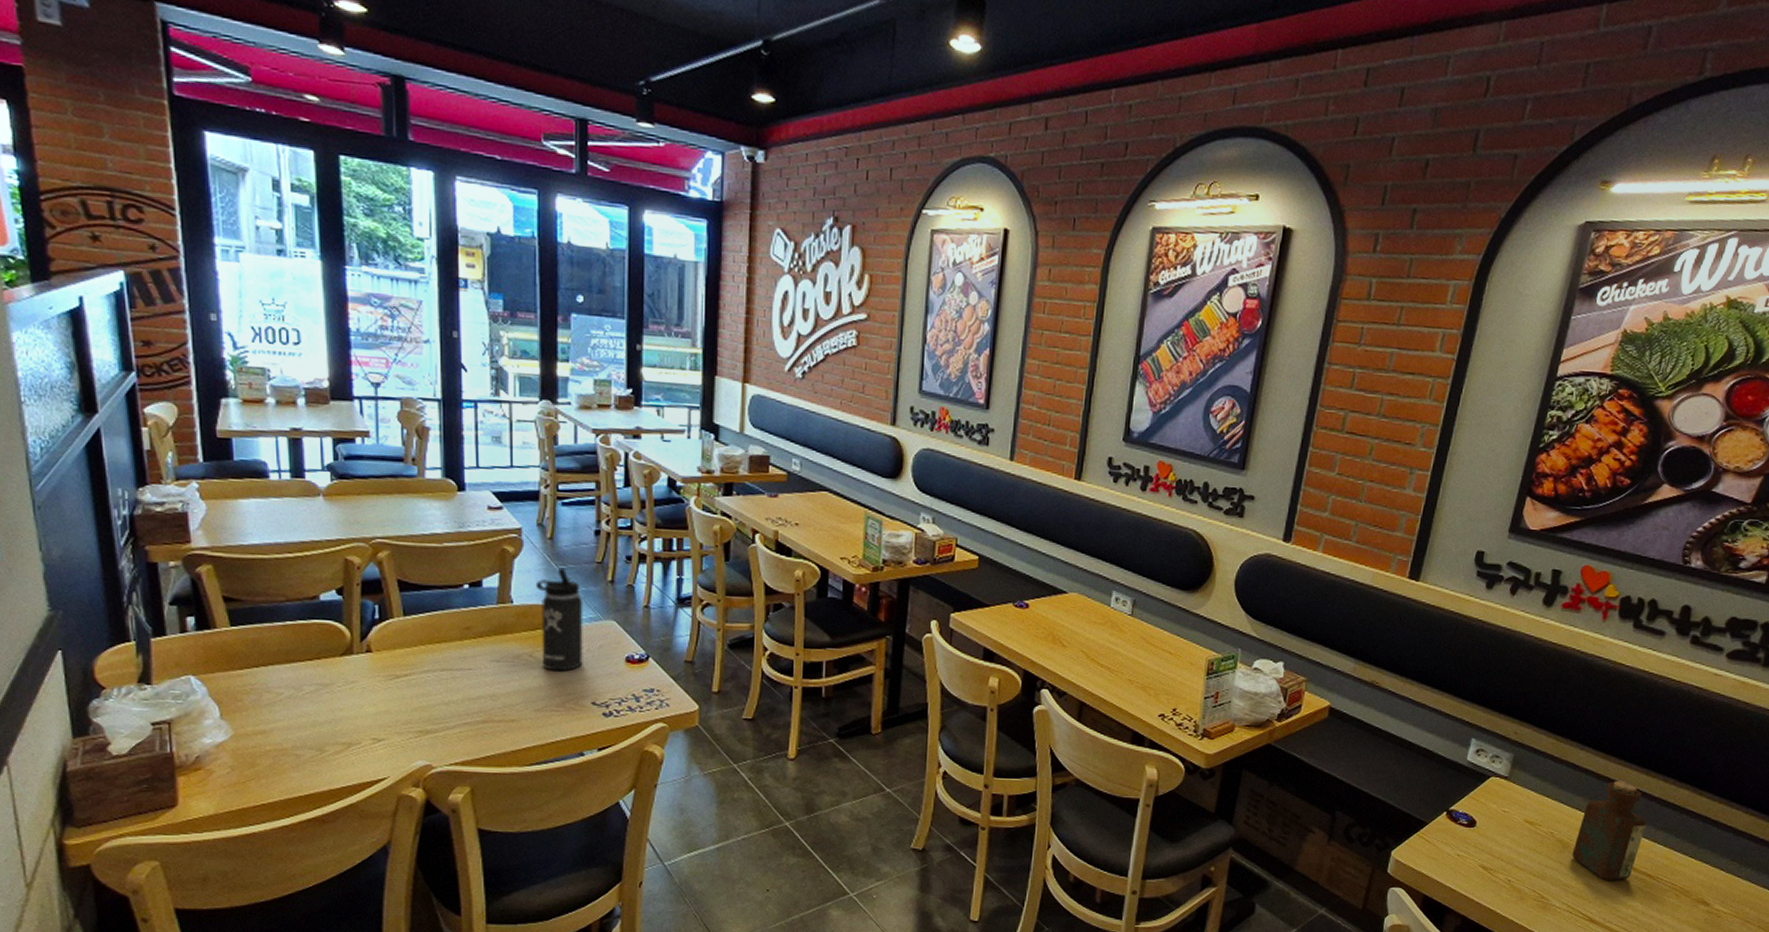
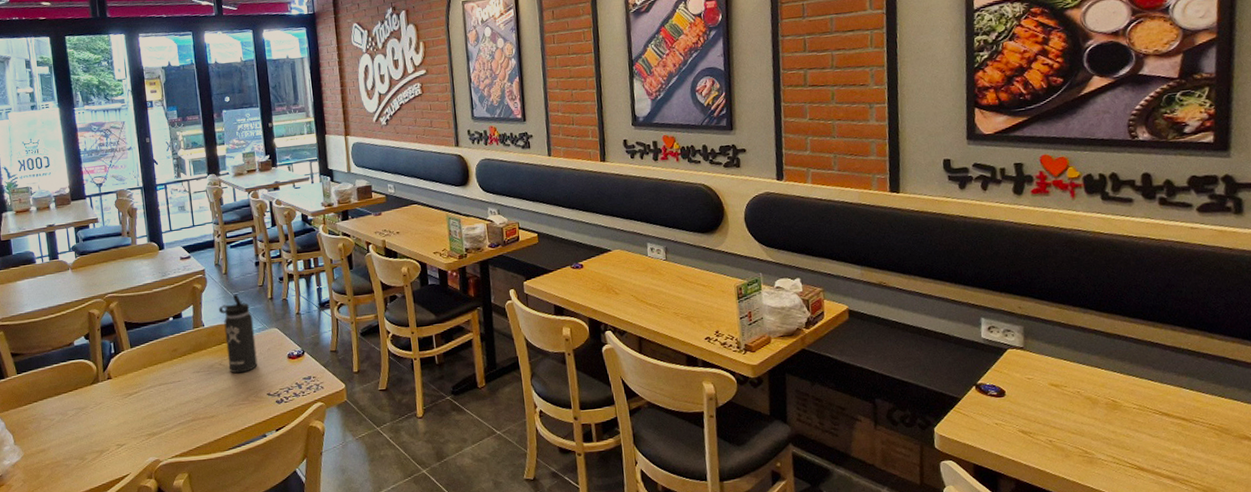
bottle: present [1571,781,1646,880] -> none [1103,336,1168,429]

